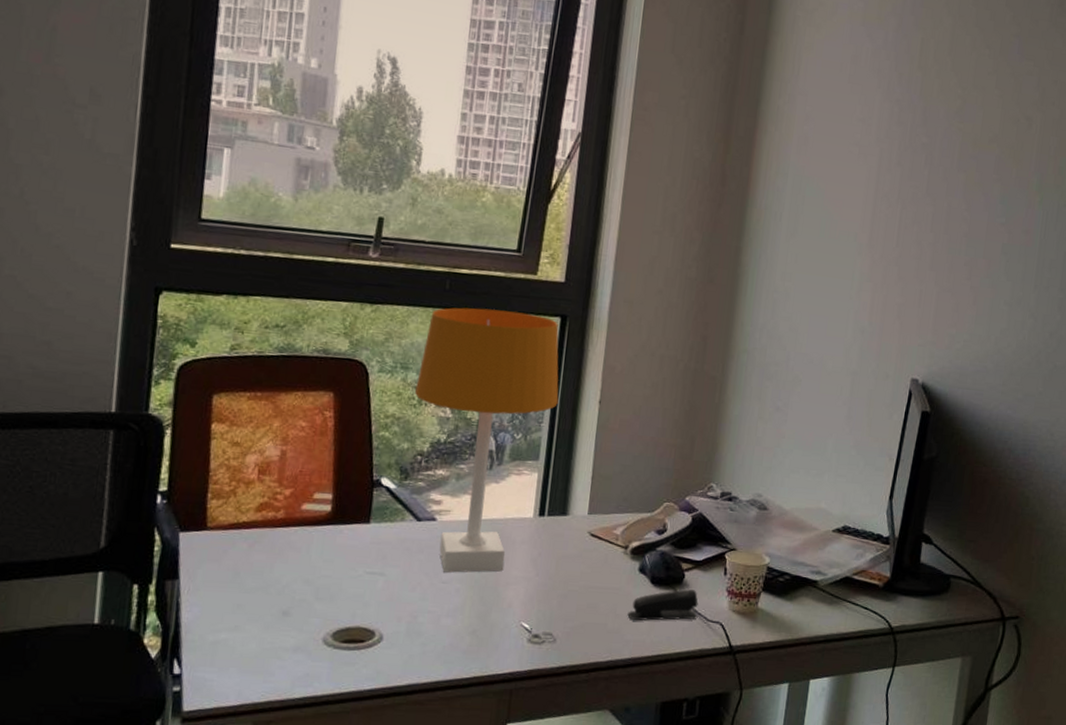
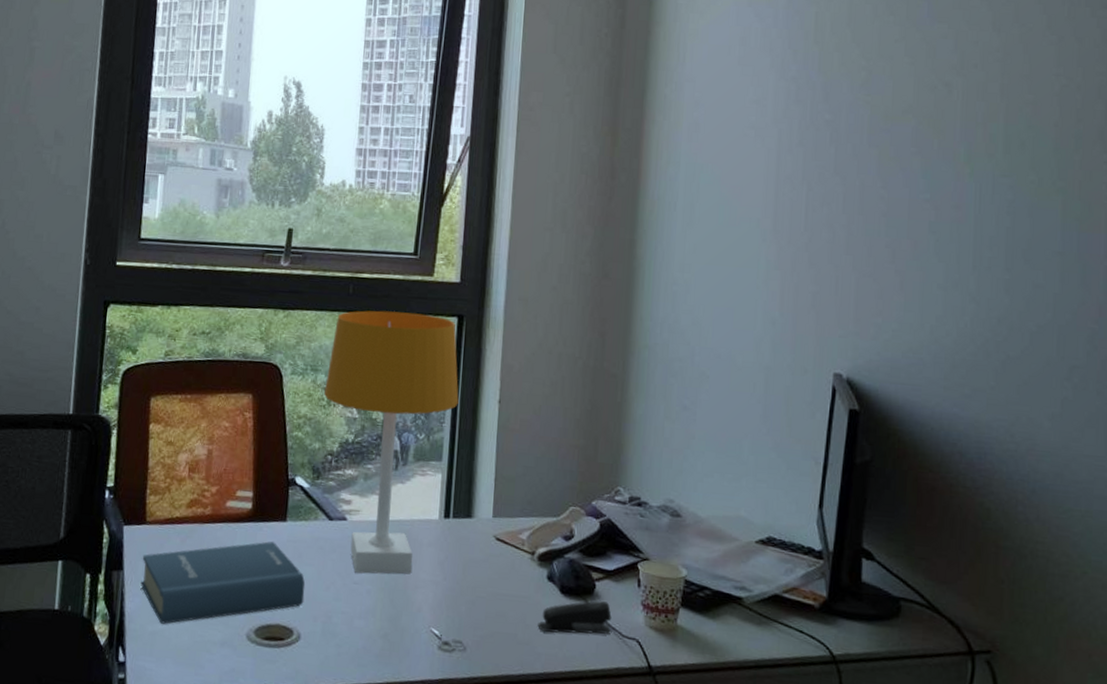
hardback book: none [200,544,390,633] -> present [141,541,306,624]

